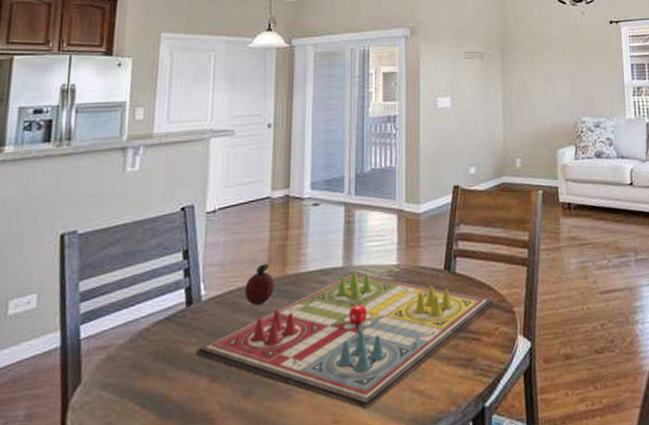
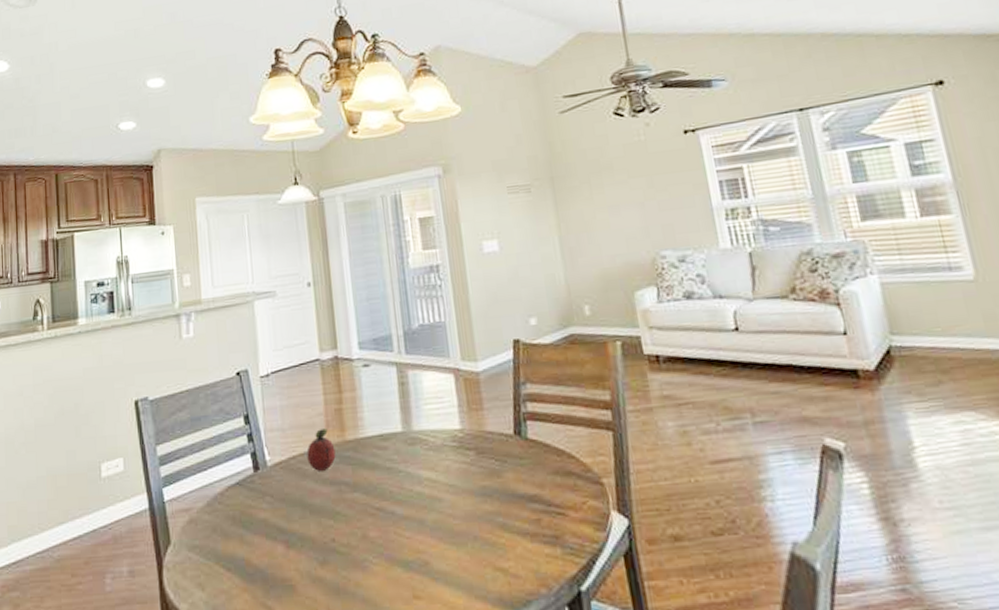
gameboard: present [195,270,495,409] -> none [268,436,579,585]

